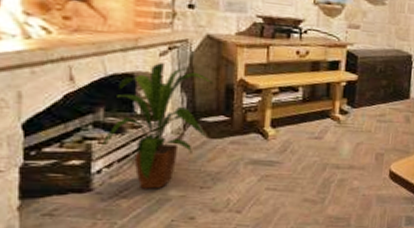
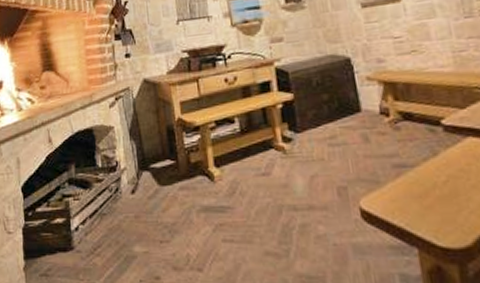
house plant: present [97,63,214,189] -> none [74,114,158,246]

